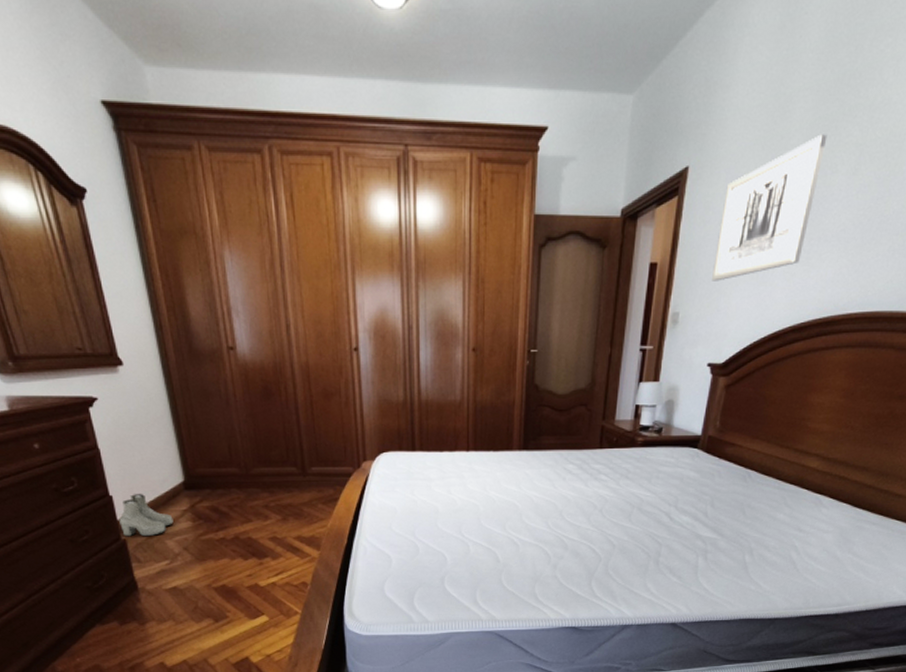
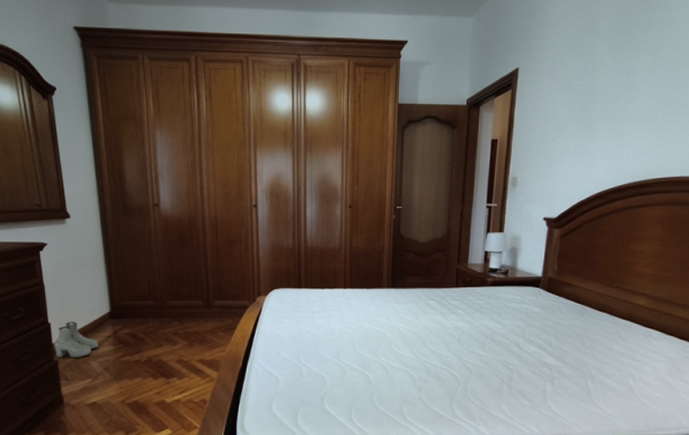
wall art: present [712,134,828,281] -> none [543,44,627,153]

